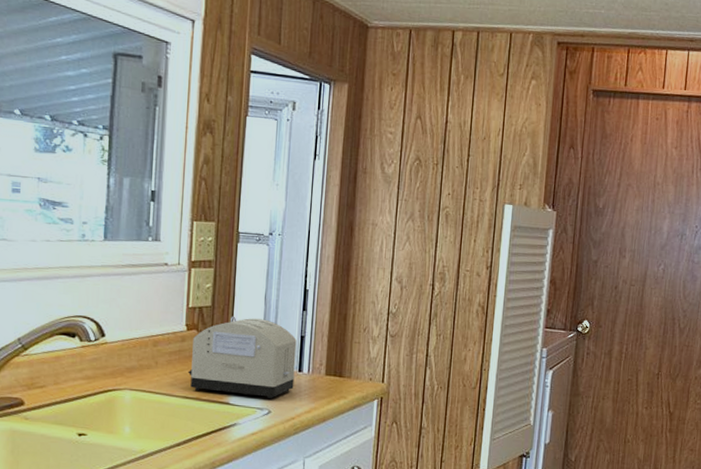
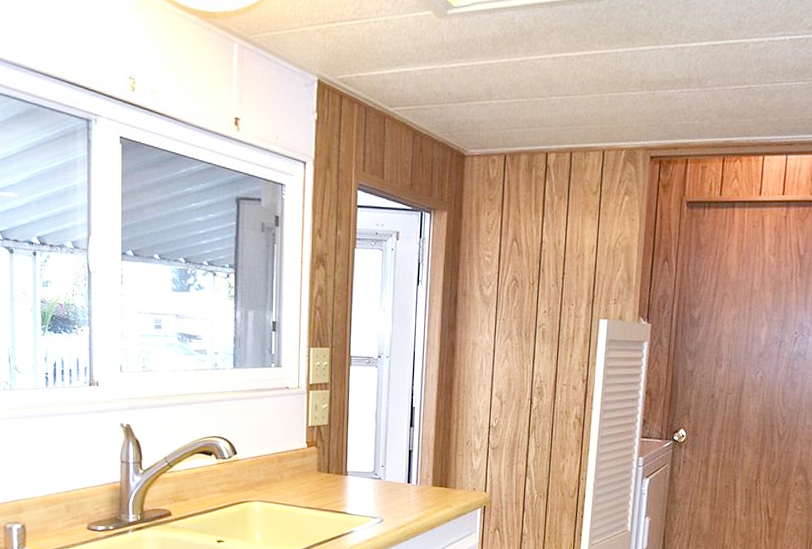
toaster: present [187,316,297,400] -> none [309,433,405,509]

